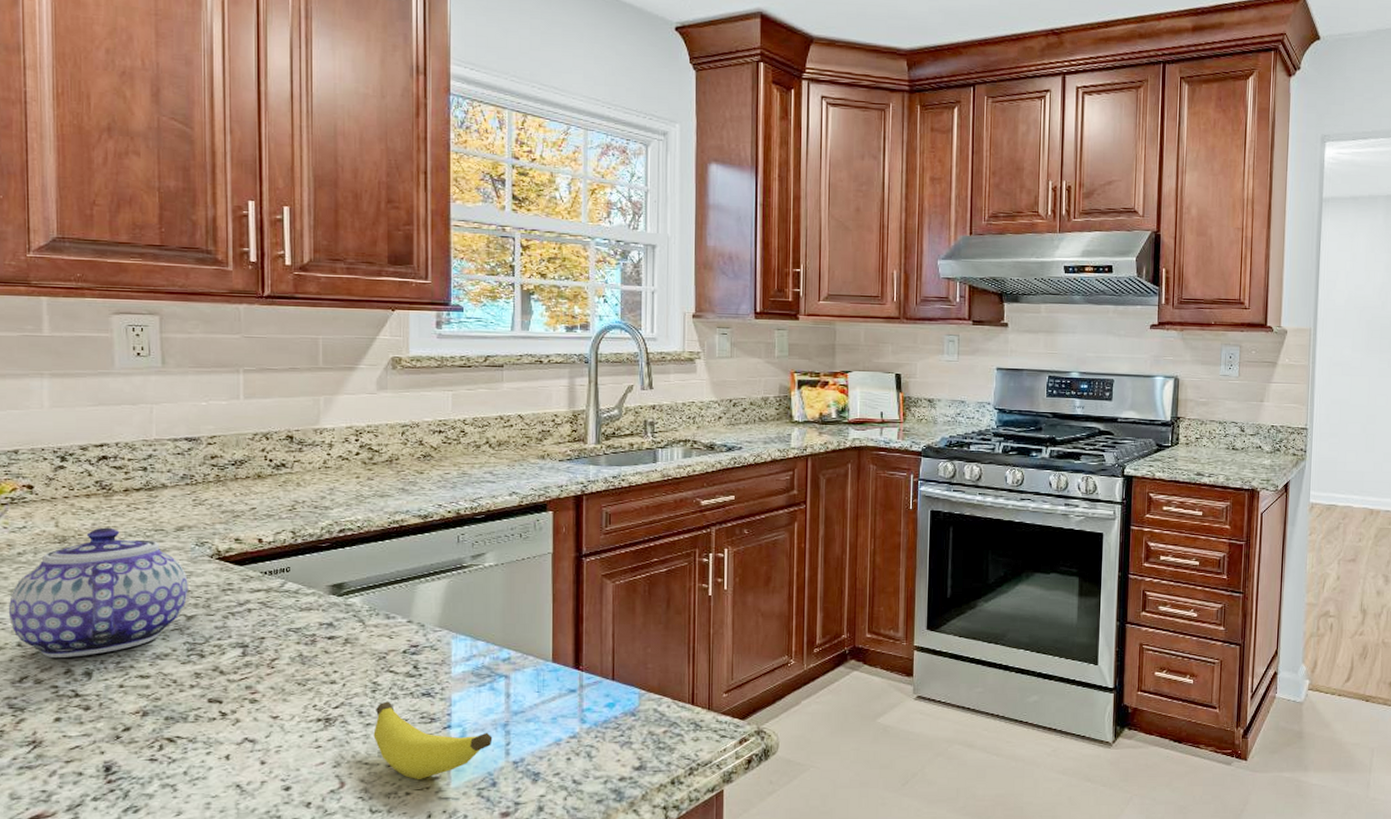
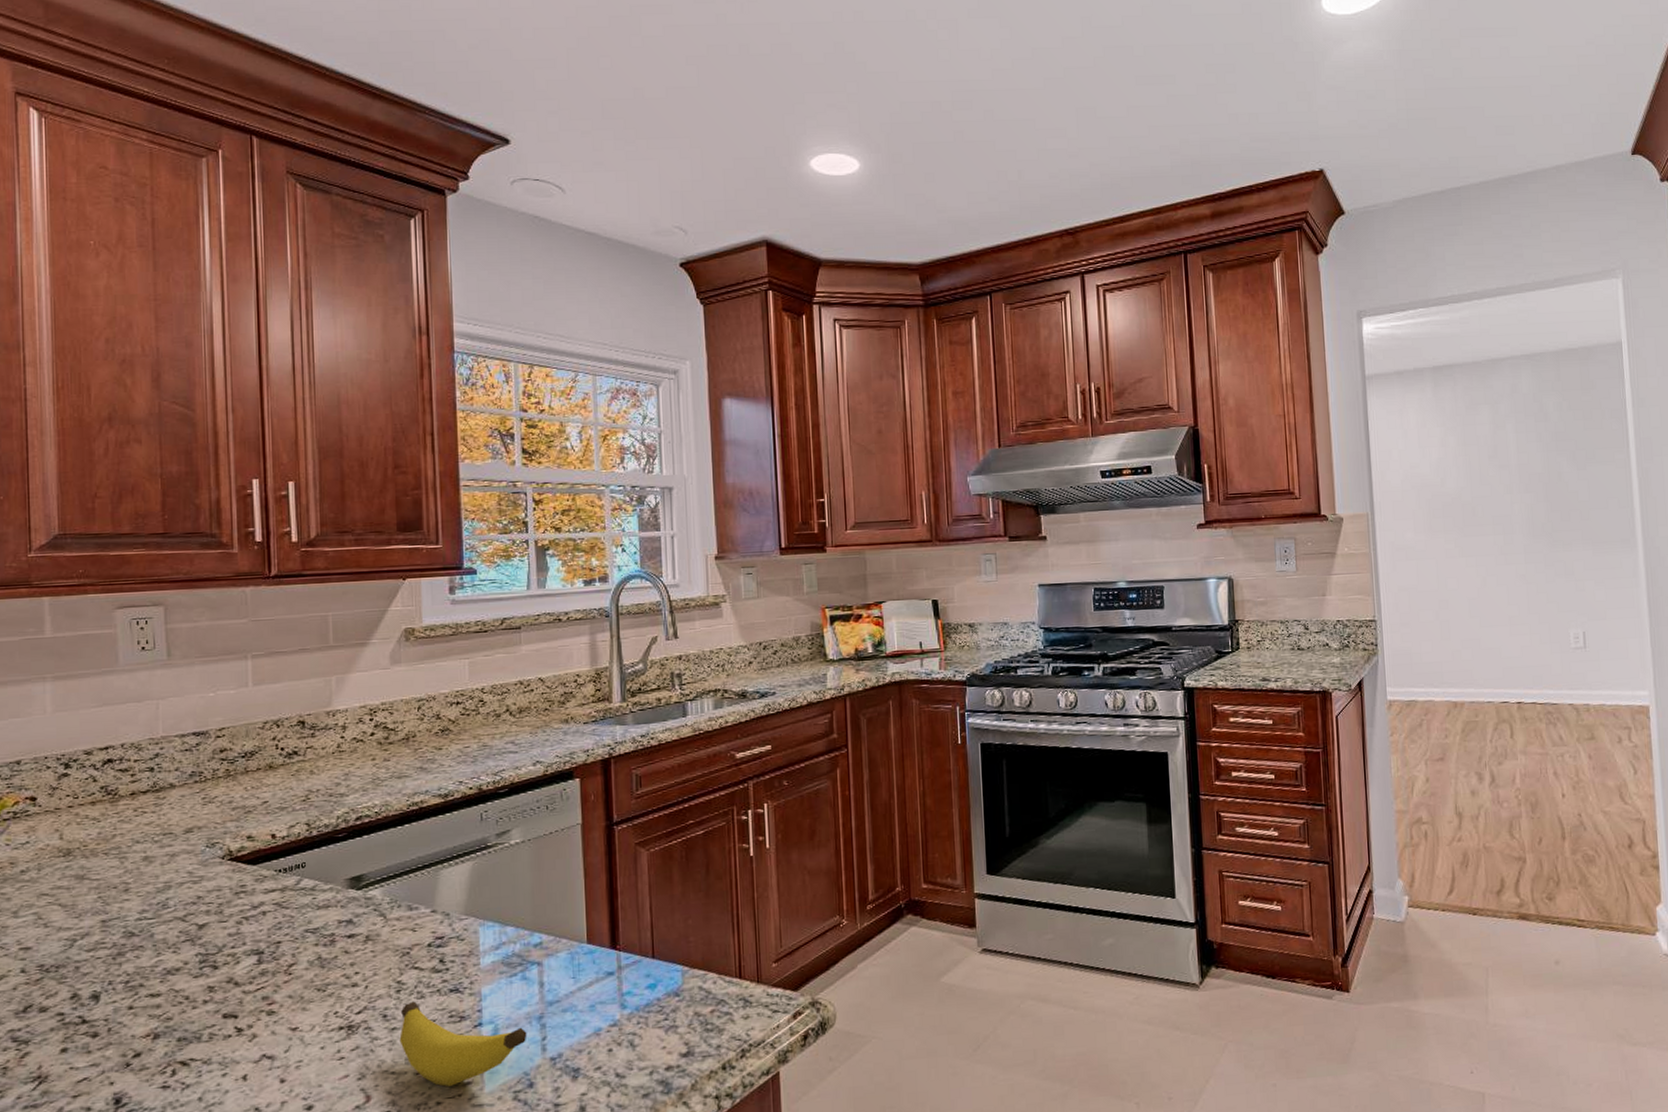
teapot: present [9,527,188,657] -> none [12,835,199,982]

